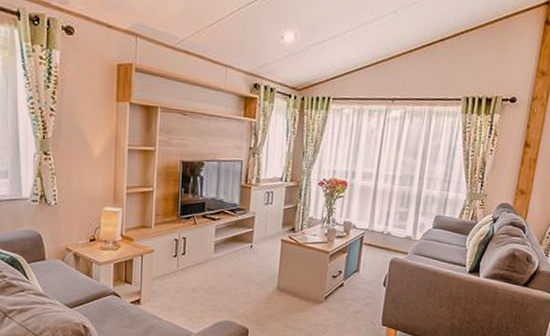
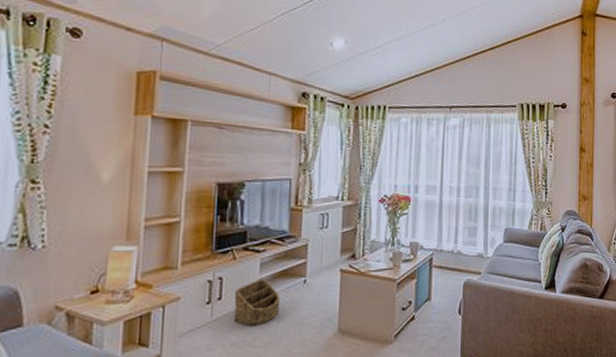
basket: none [194,241,231,278] -> present [233,279,281,326]

